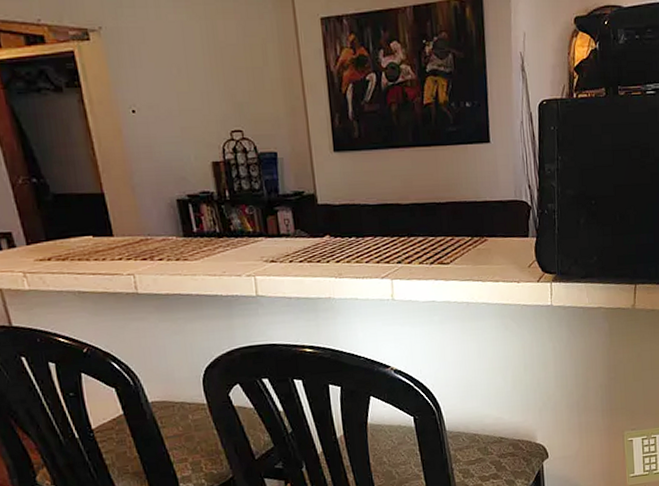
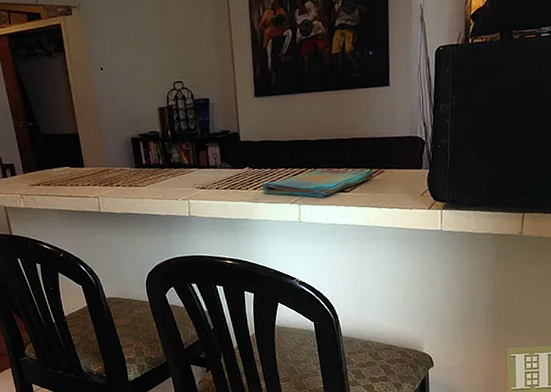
dish towel: none [346,237,476,272] -> present [262,168,374,198]

